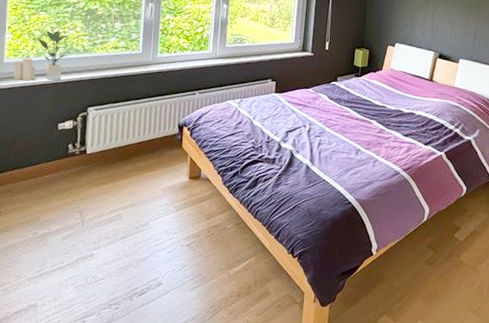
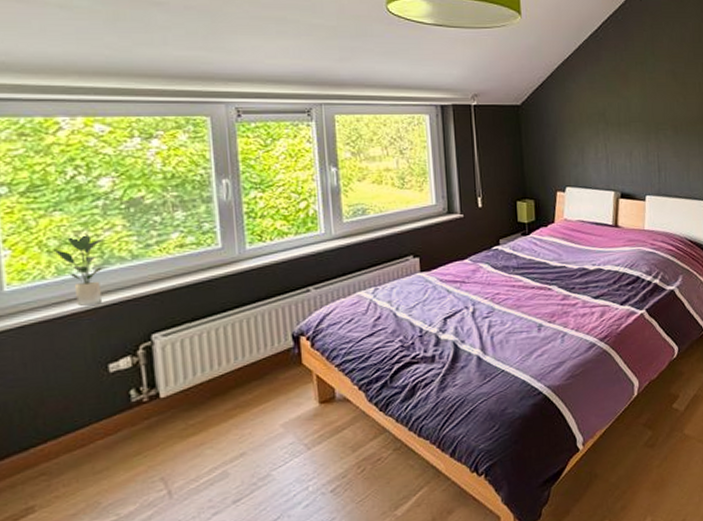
candle: present [13,56,37,81] -> none [21,278,63,315]

